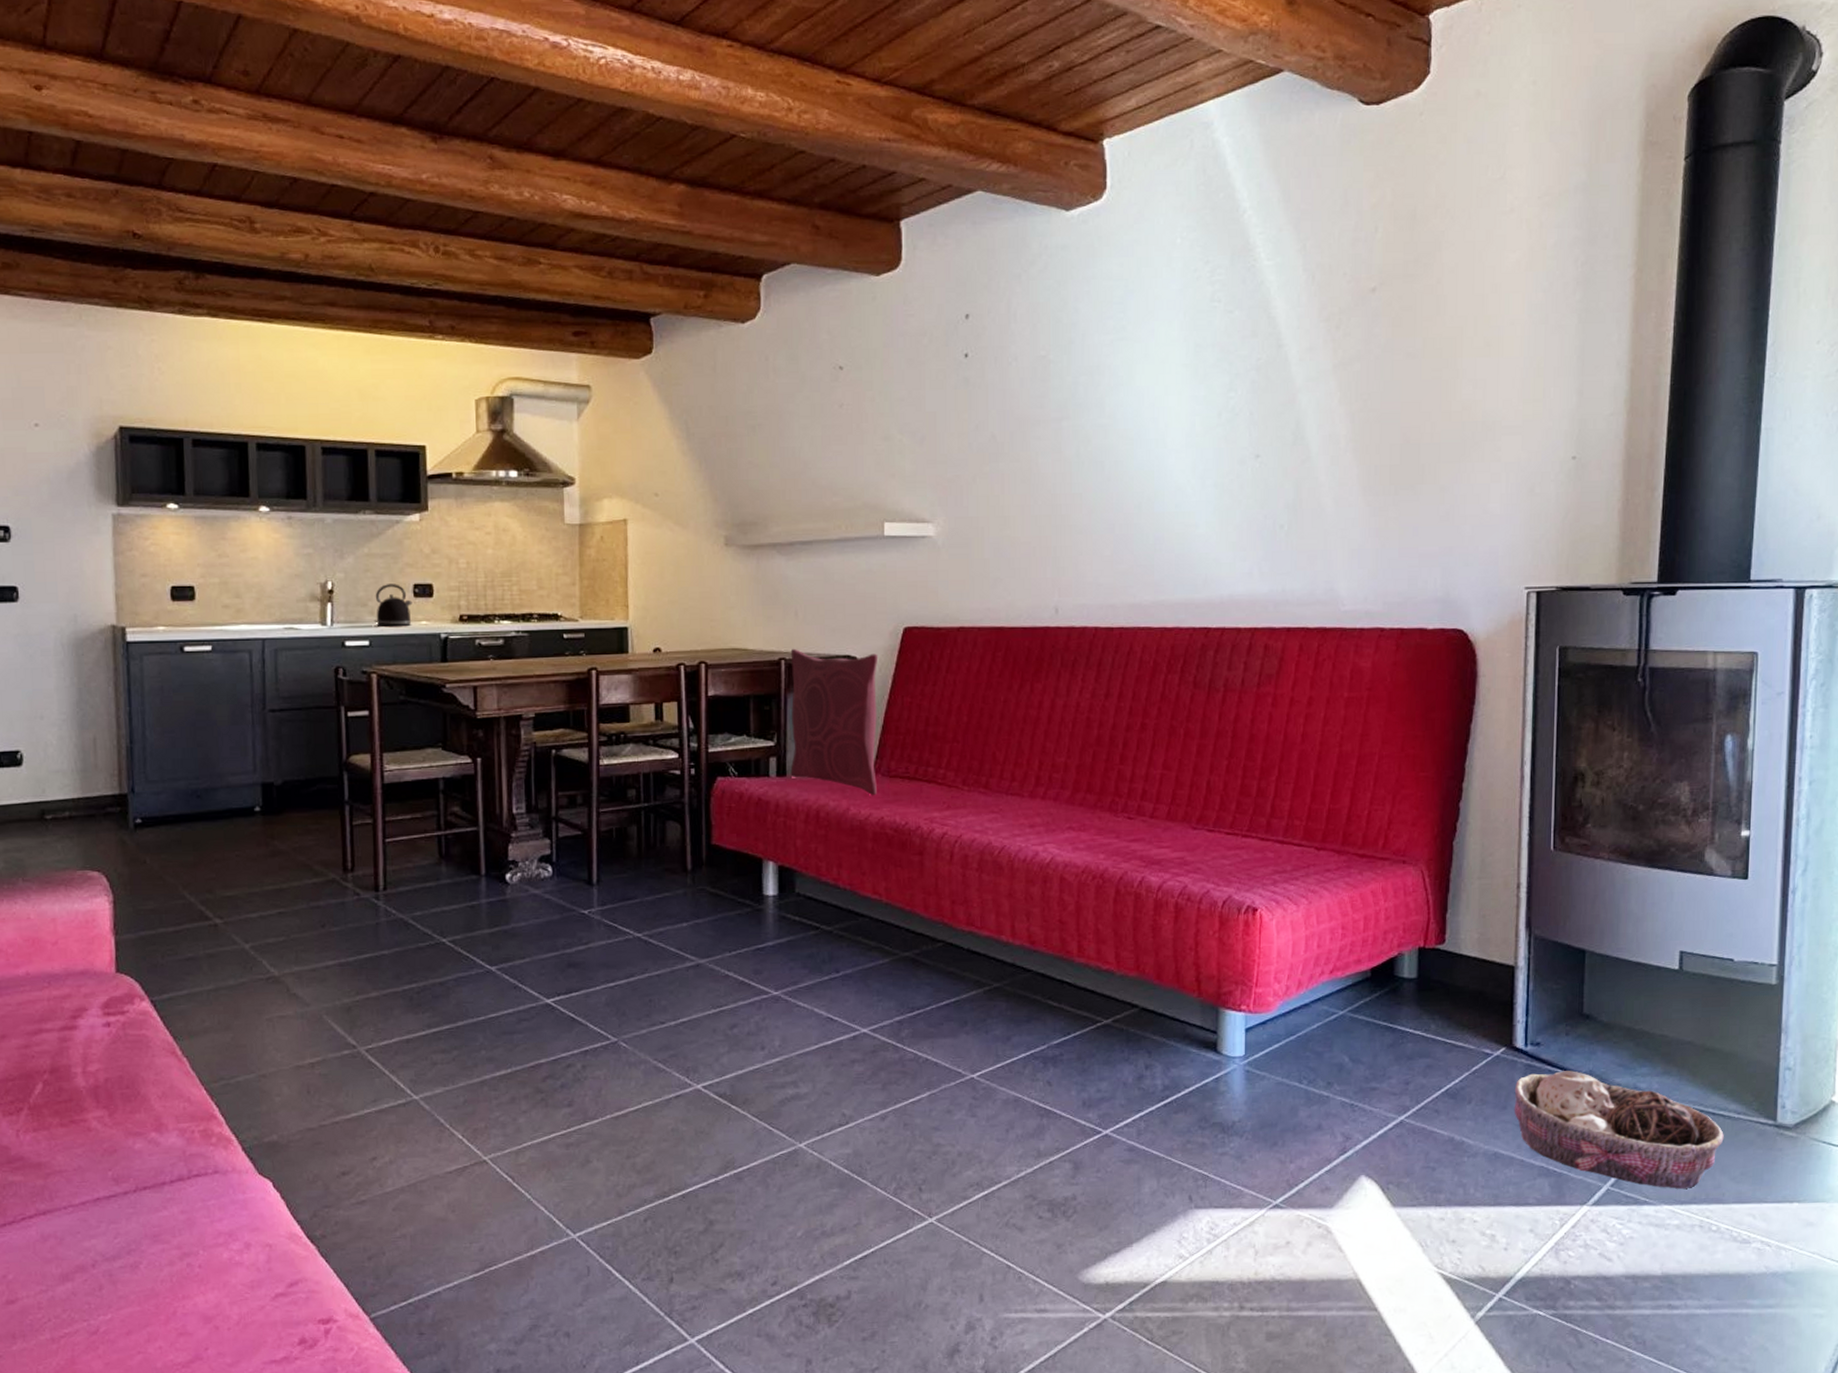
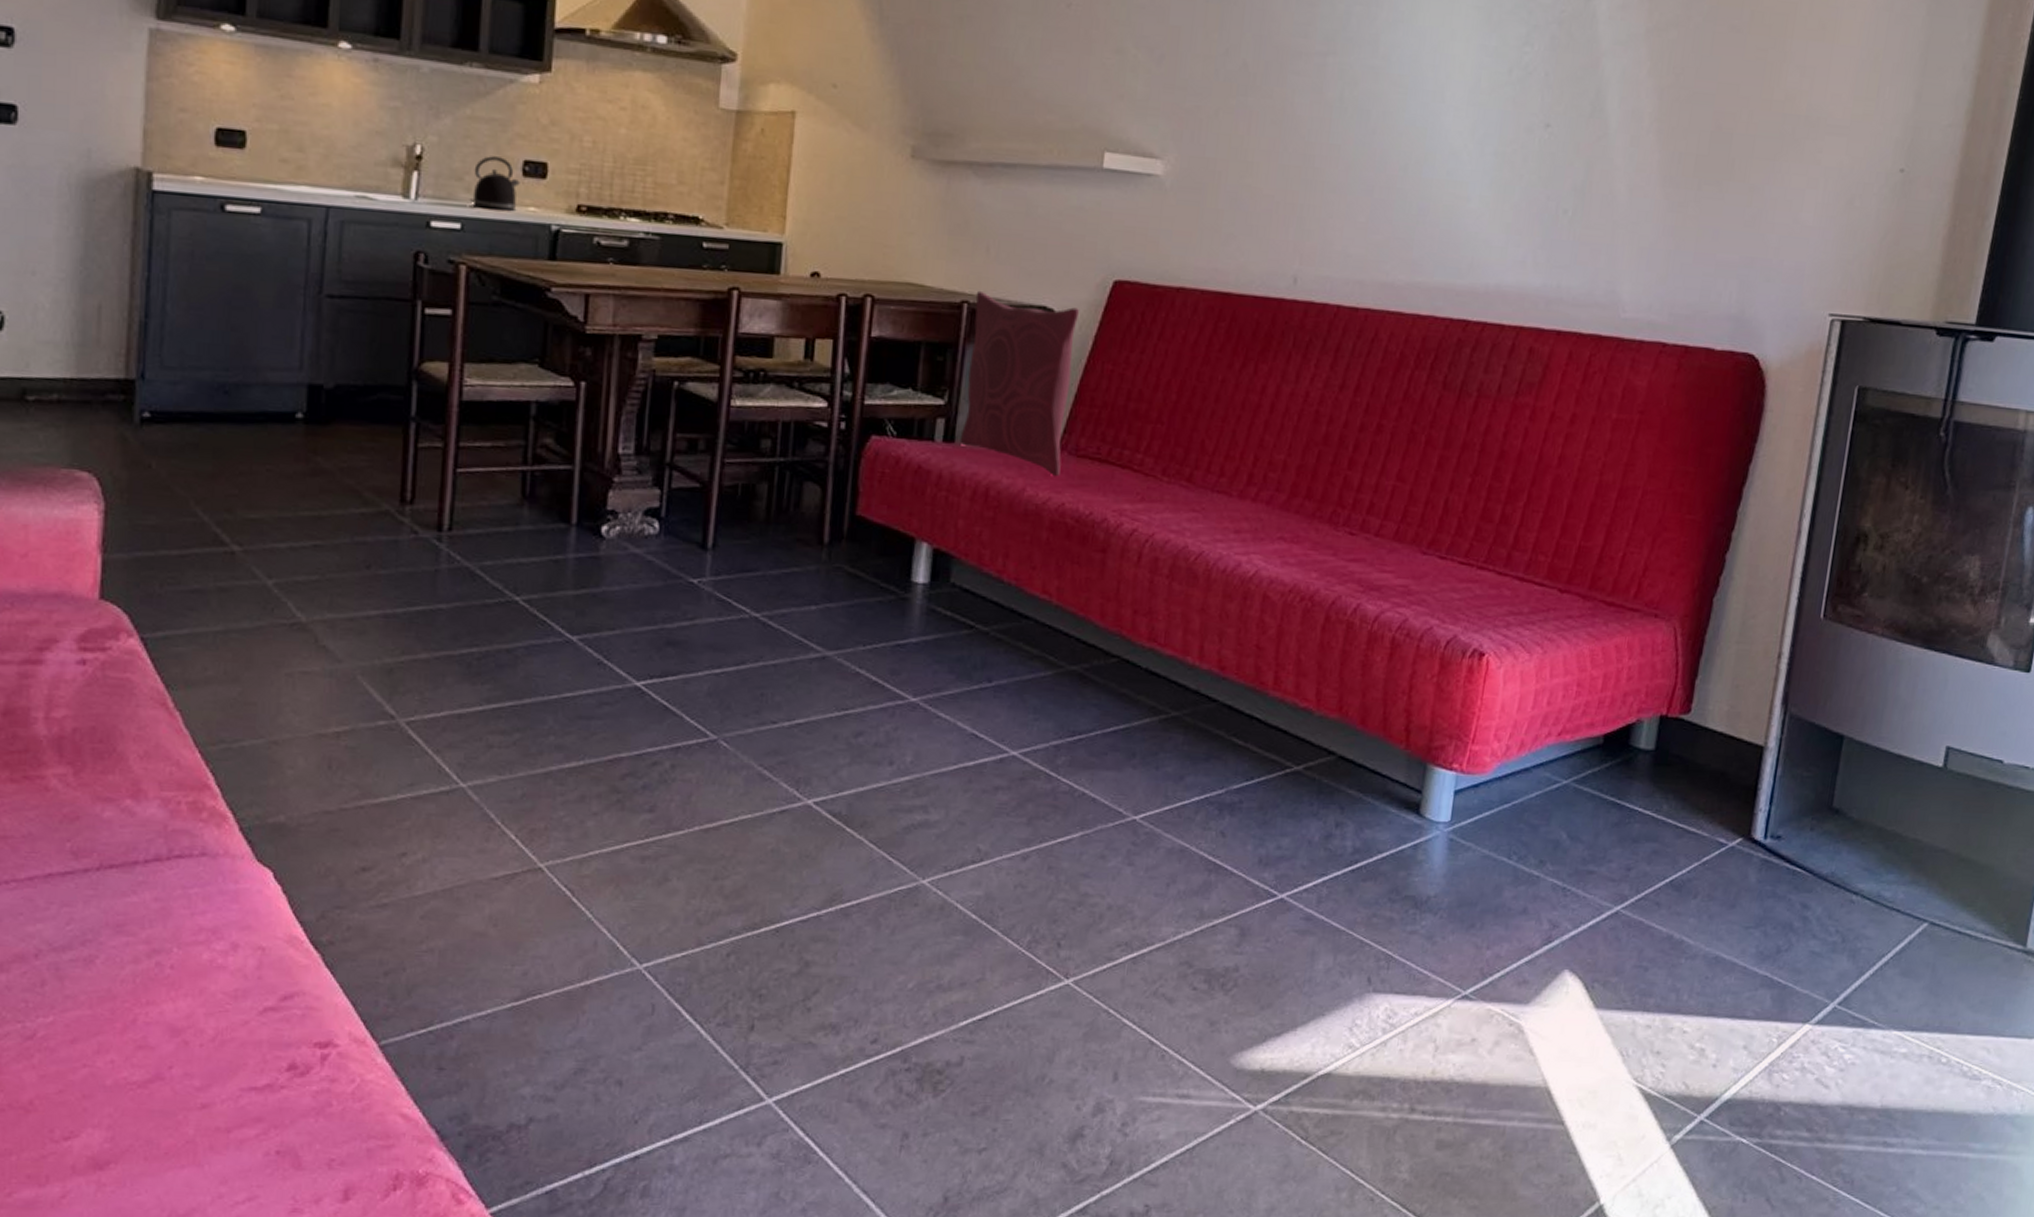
decorative basket: present [1514,1070,1724,1189] -> none [1742,870,1968,1014]

